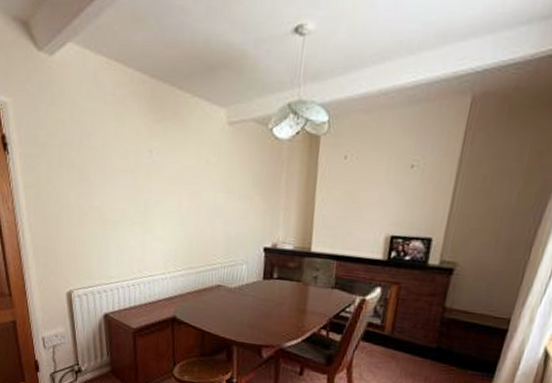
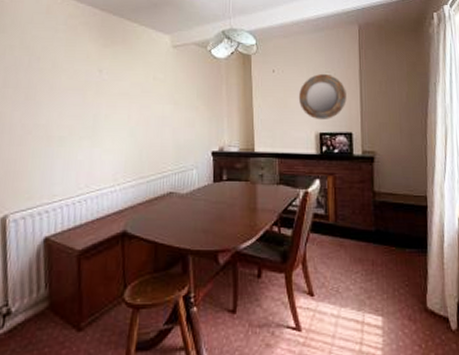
home mirror: none [371,162,436,221] -> present [298,73,347,120]

